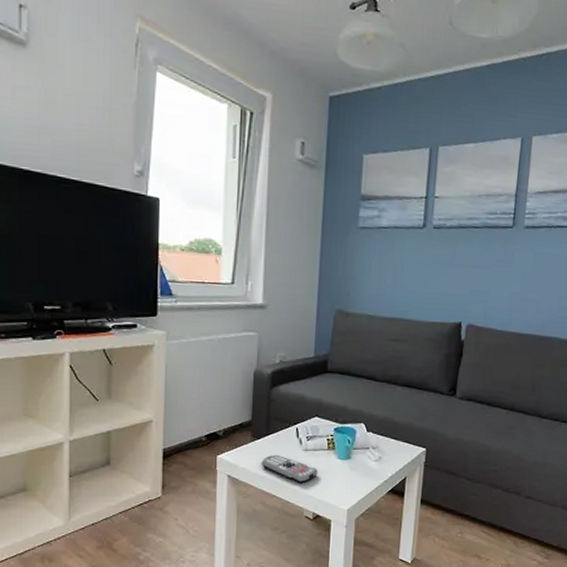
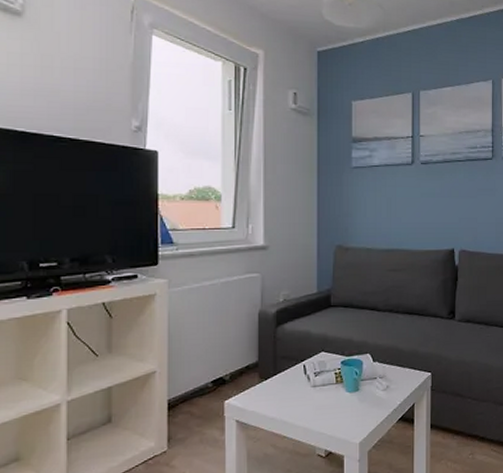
remote control: present [262,454,318,483] -> none [271,393,327,420]

